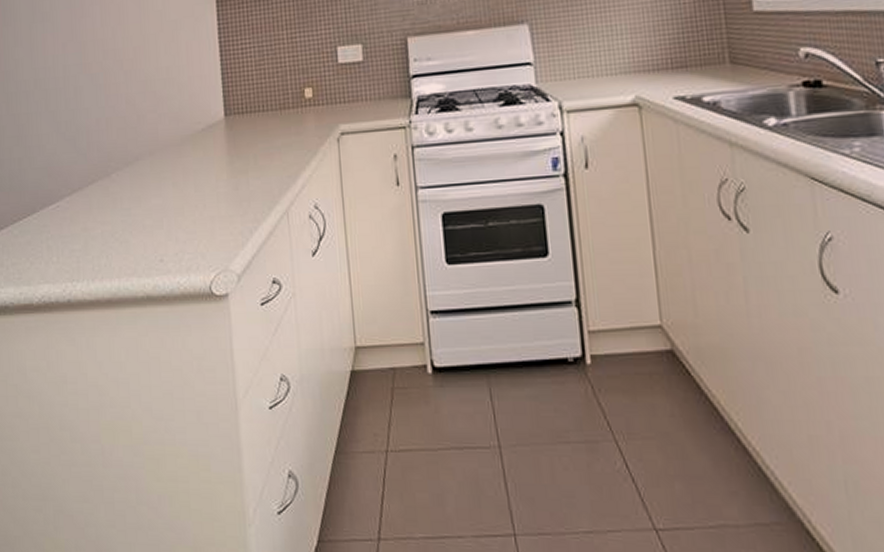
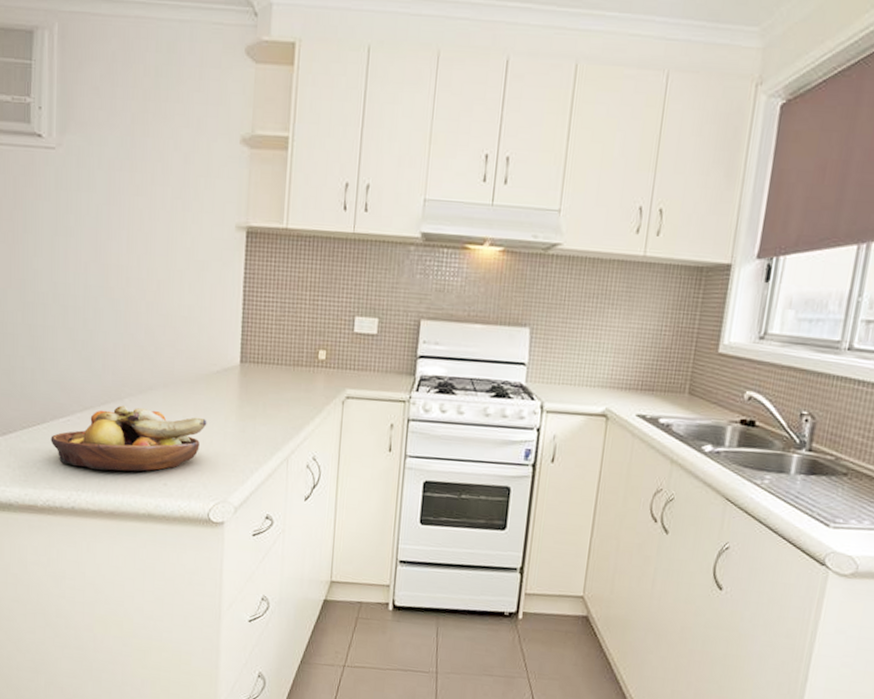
fruit bowl: none [41,181,198,255] -> present [50,405,207,472]

